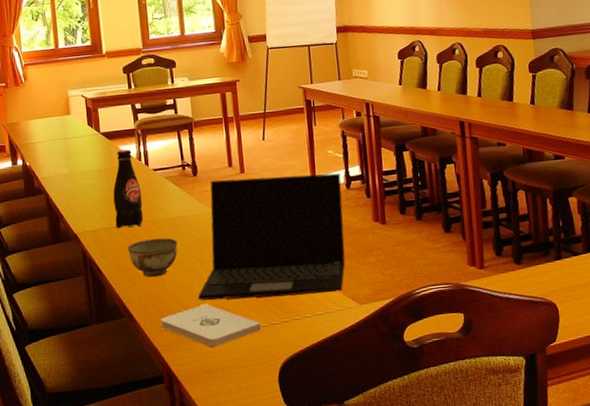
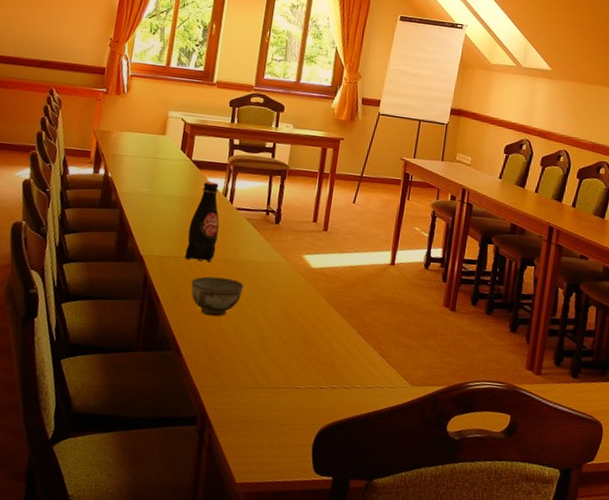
notepad: present [161,304,262,347] -> none [207,353,309,399]
laptop: present [198,173,346,300] -> none [251,231,422,369]

